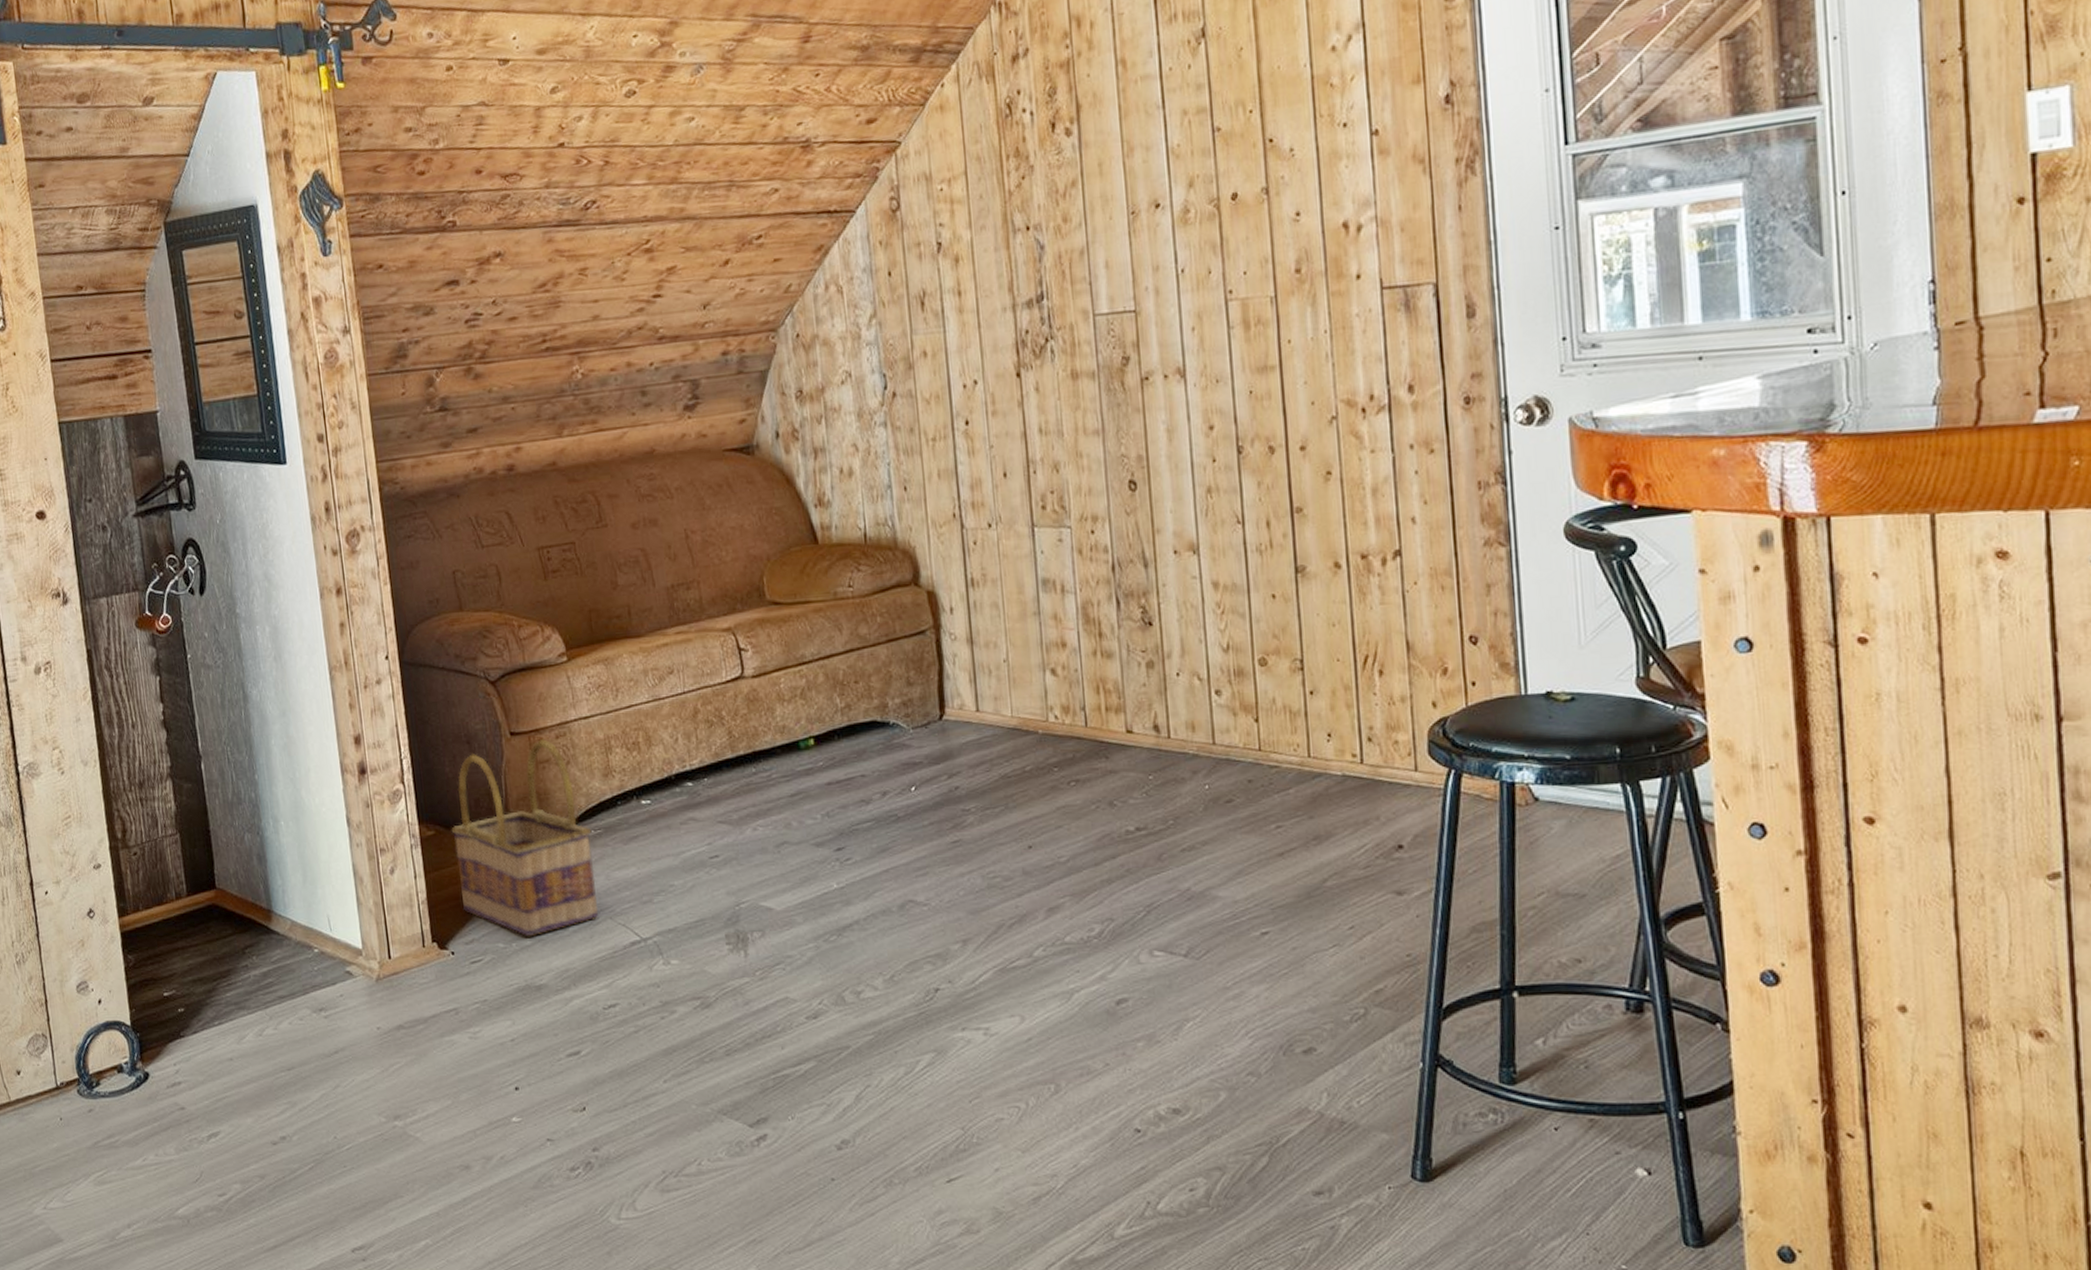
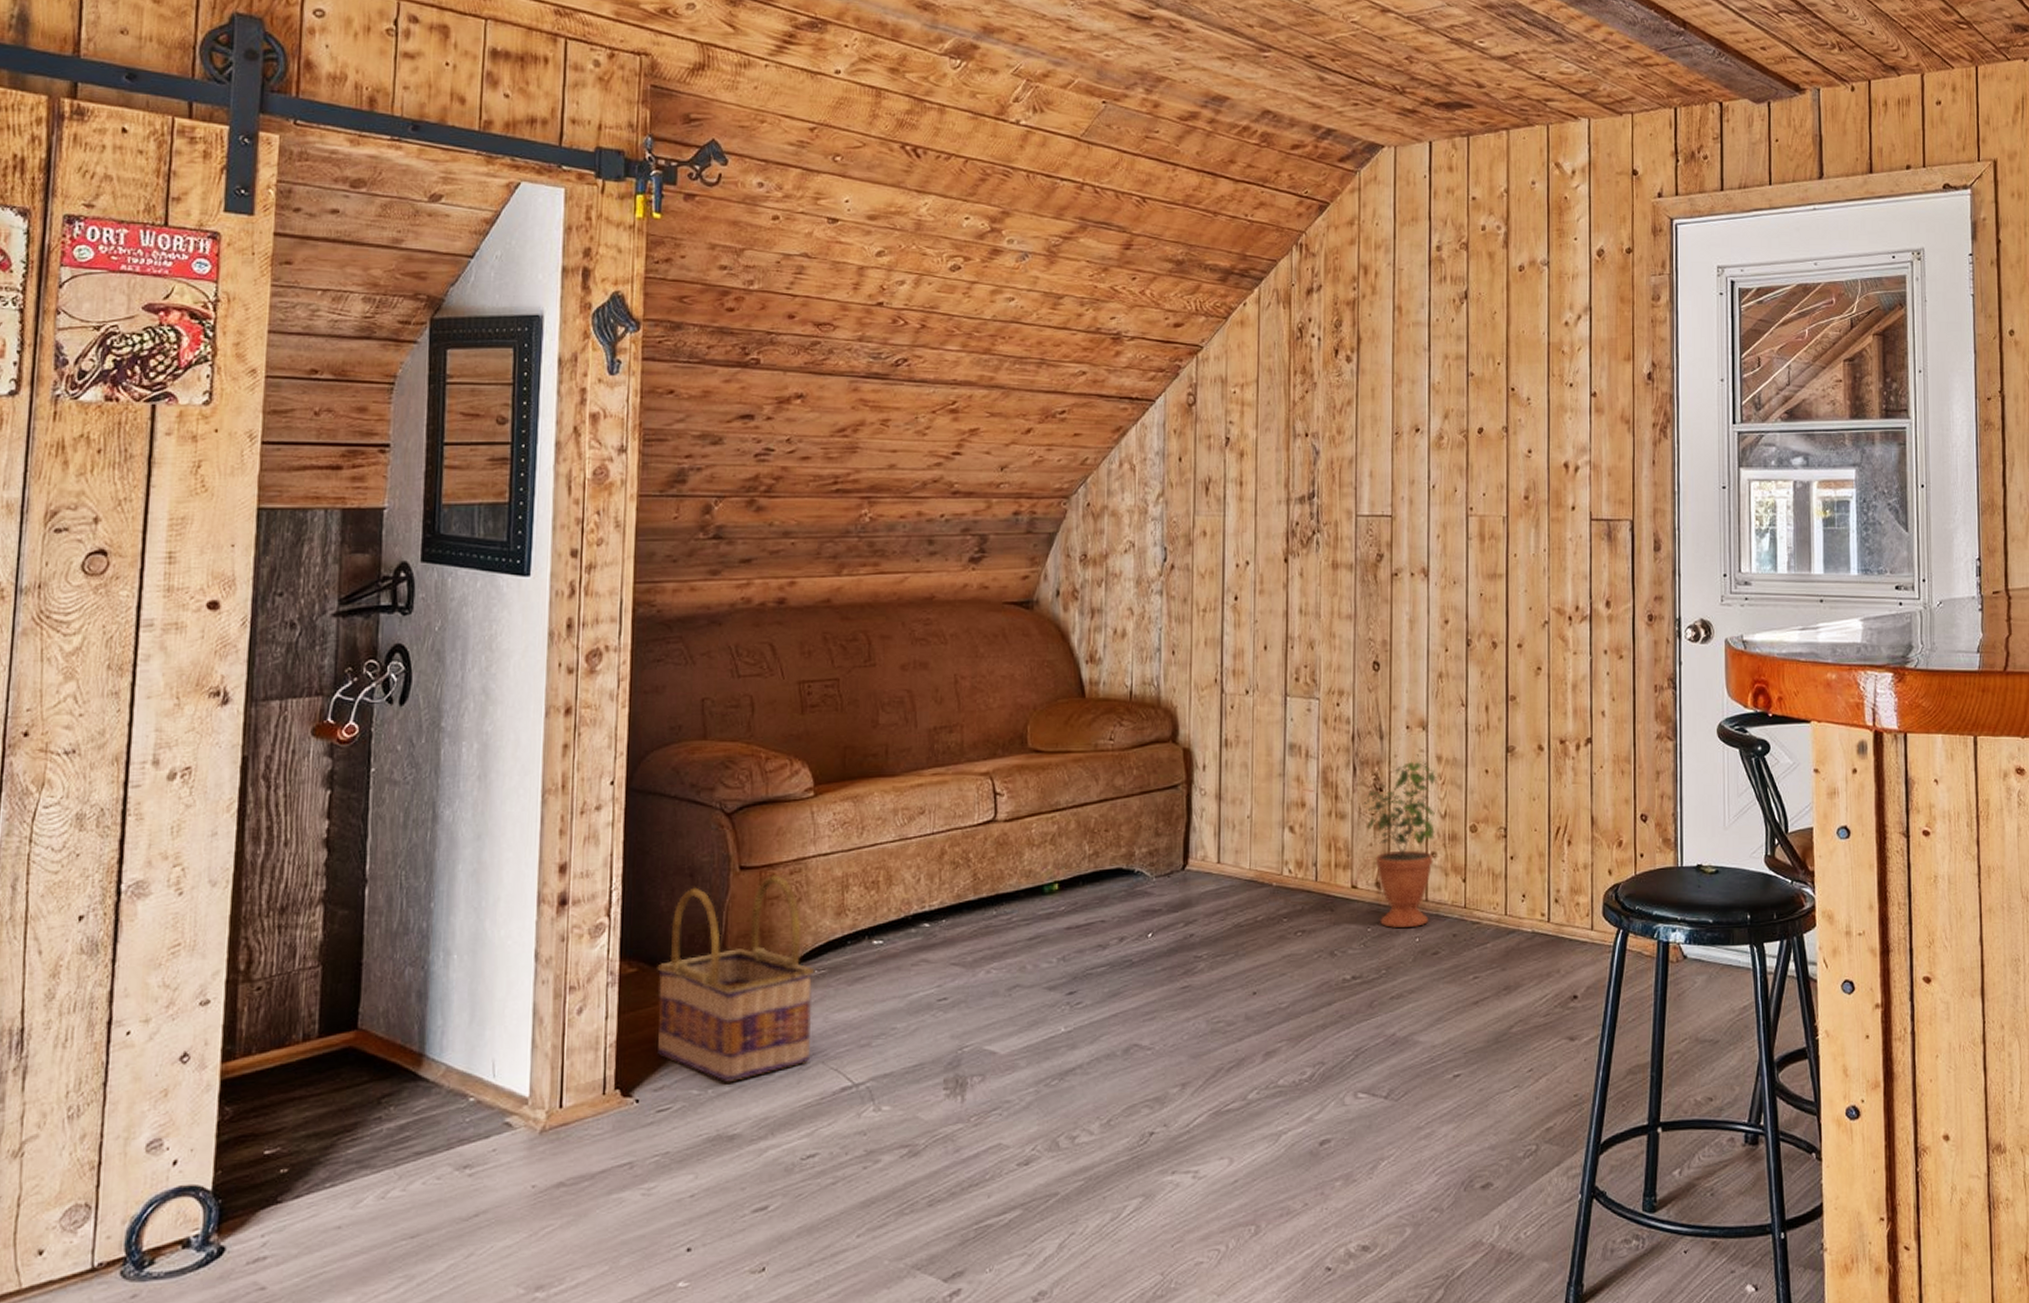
potted plant: none [1131,581,1219,776] -> present [1363,754,1438,929]

